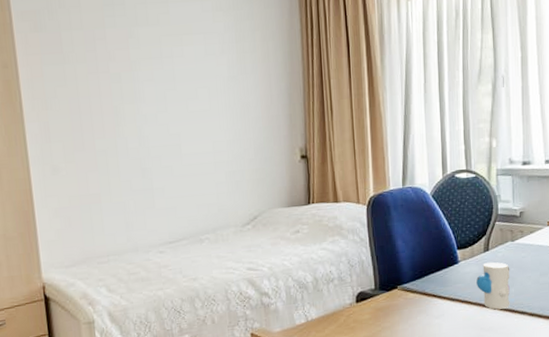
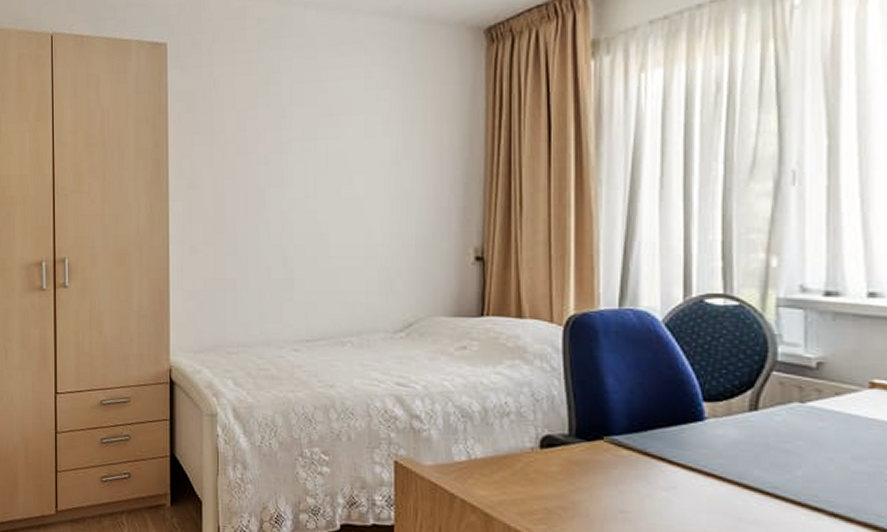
toy: present [476,262,510,310] -> none [734,426,796,498]

